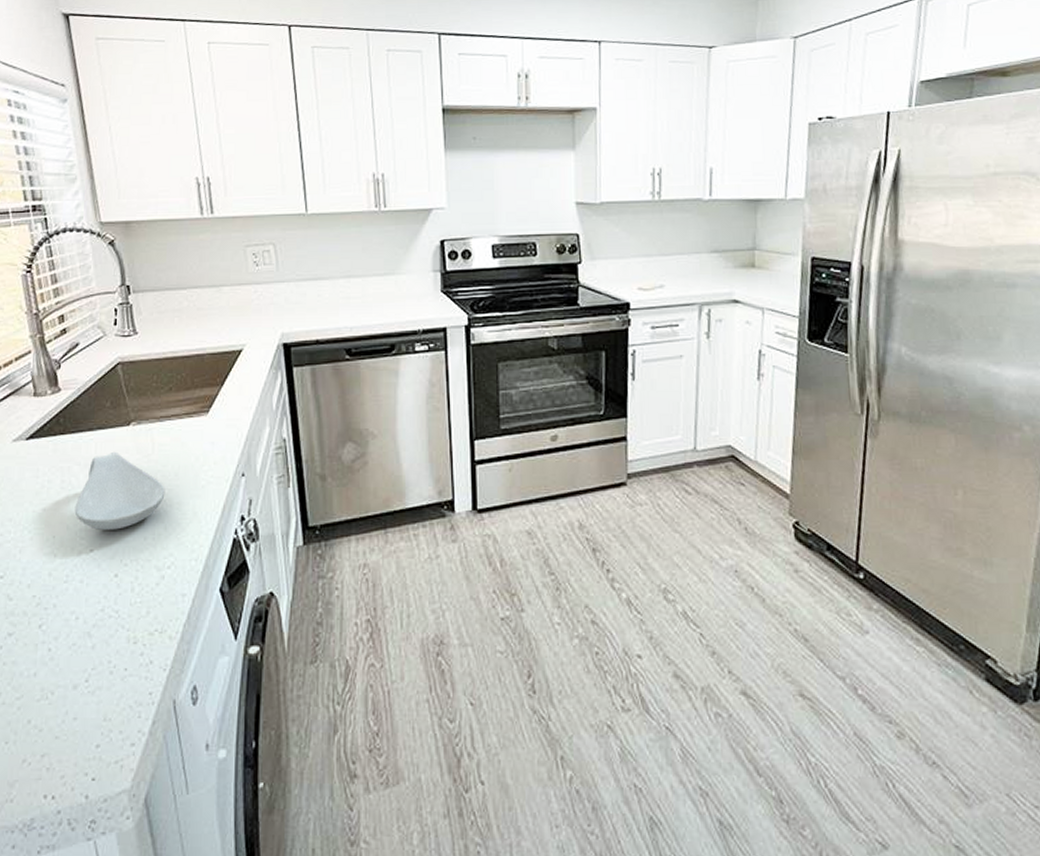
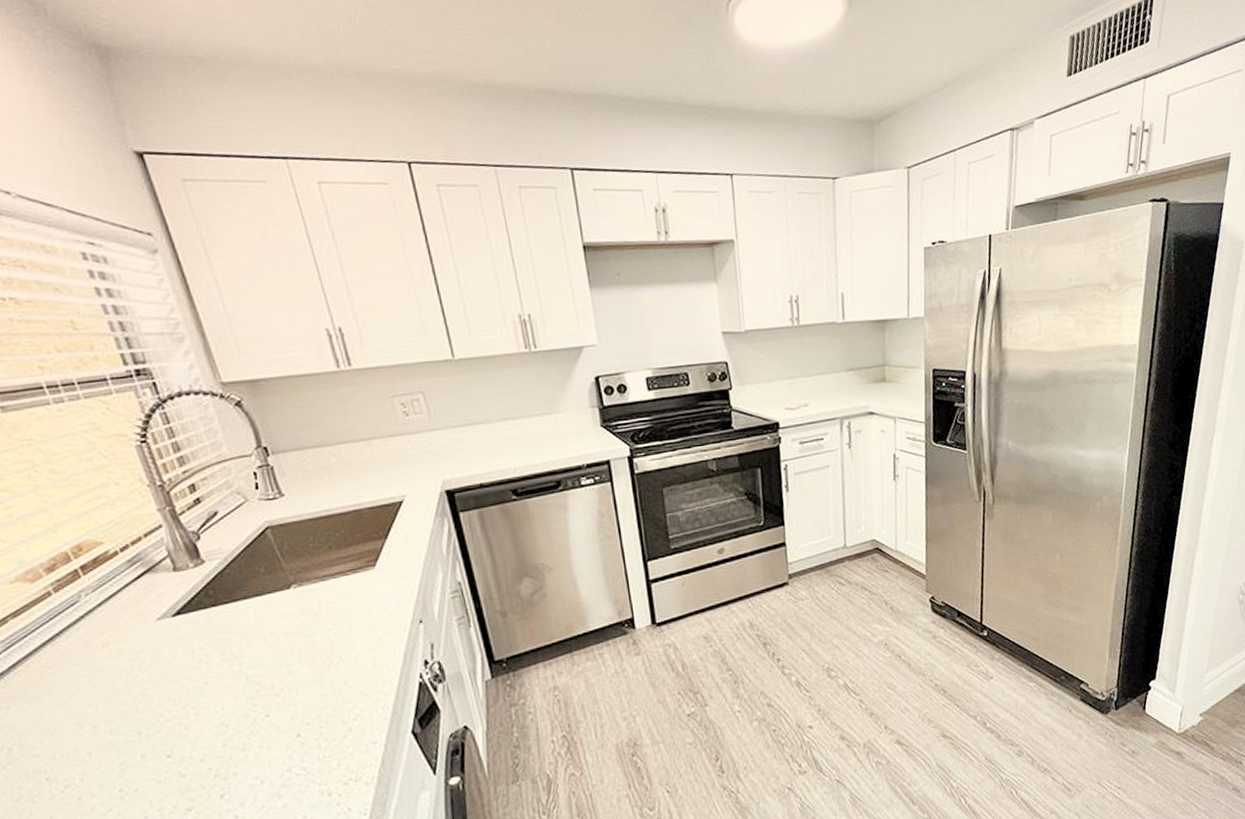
spoon rest: present [74,451,165,530] -> none [241,616,340,695]

